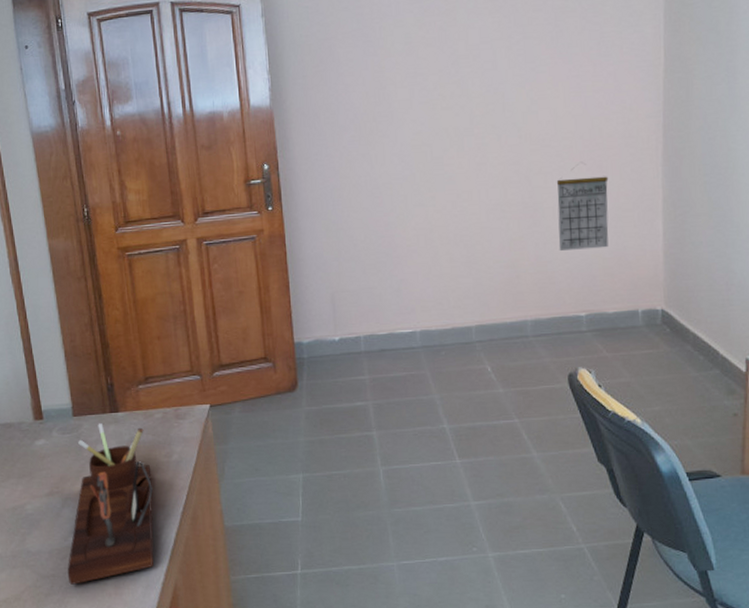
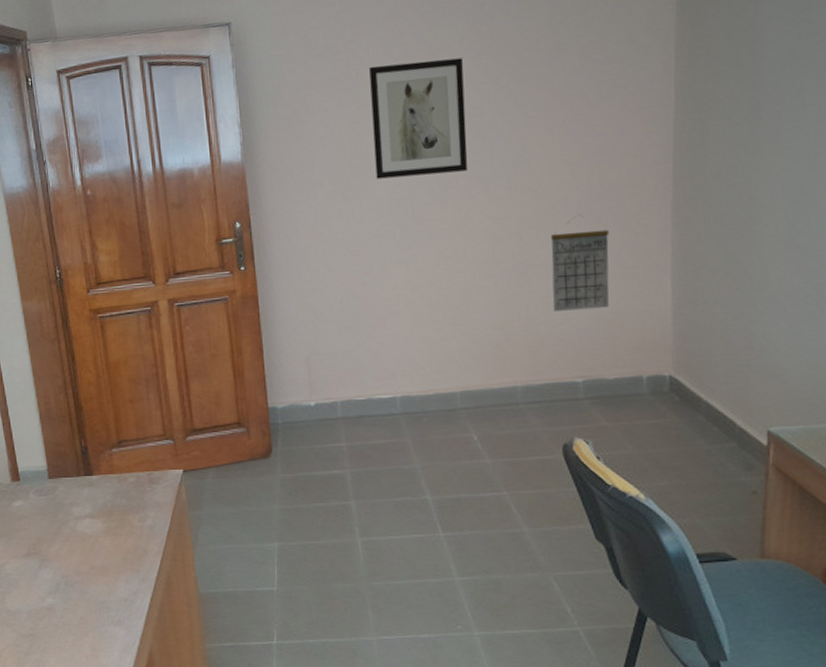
desk organizer: present [67,423,154,585] -> none [45,486,129,645]
wall art: none [392,16,482,126] -> present [369,58,468,179]

